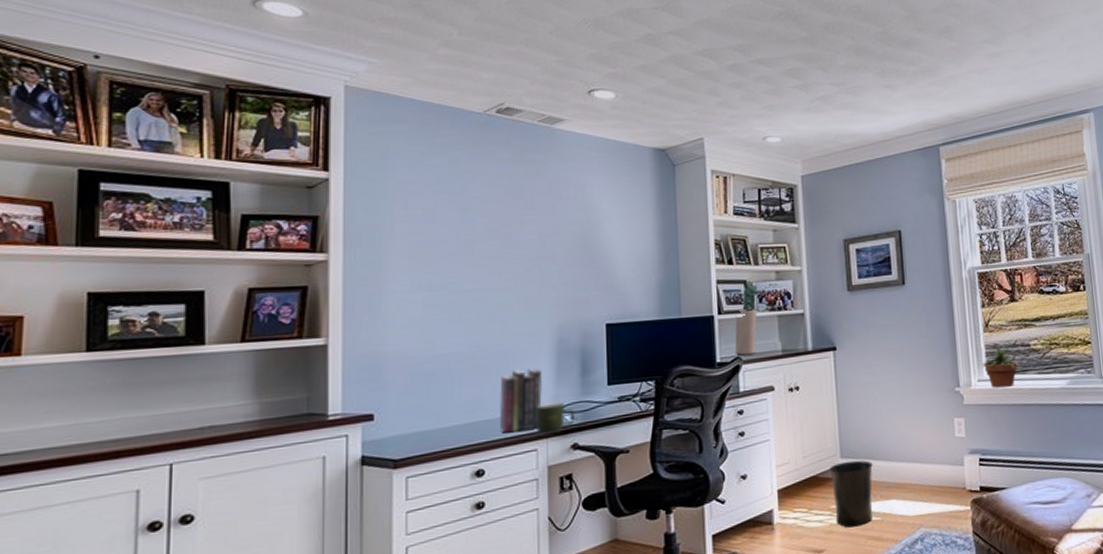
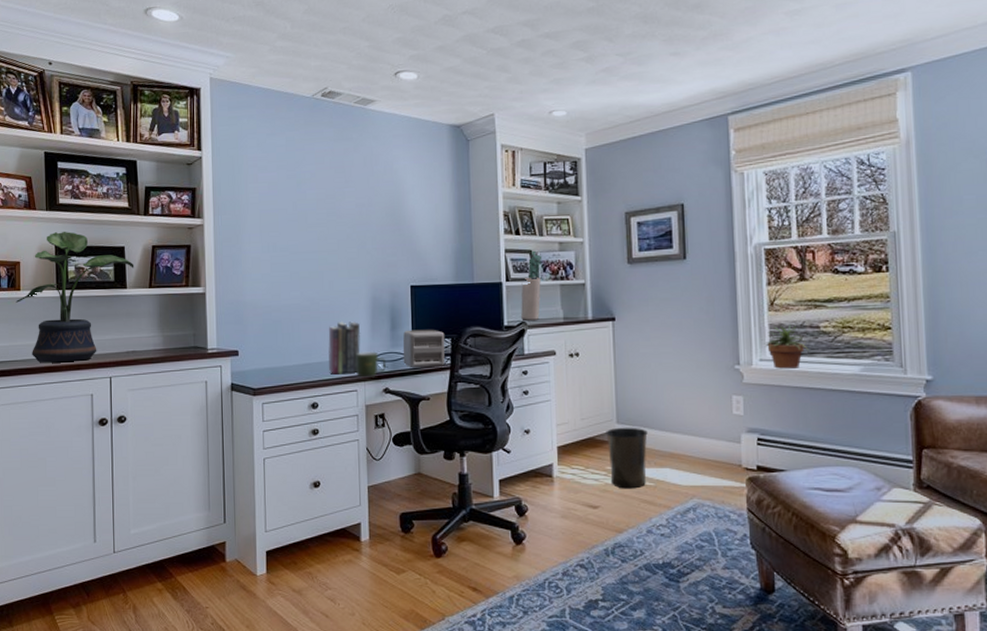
potted plant: none [11,273,219,454] -> present [15,231,134,363]
desk organizer: none [596,371,648,418] -> present [402,329,445,368]

